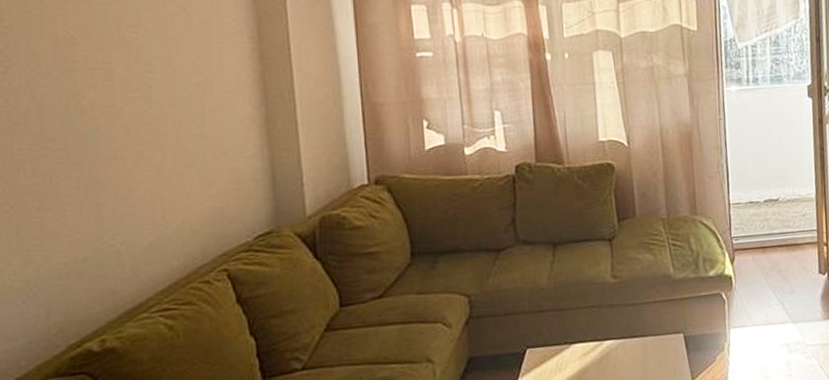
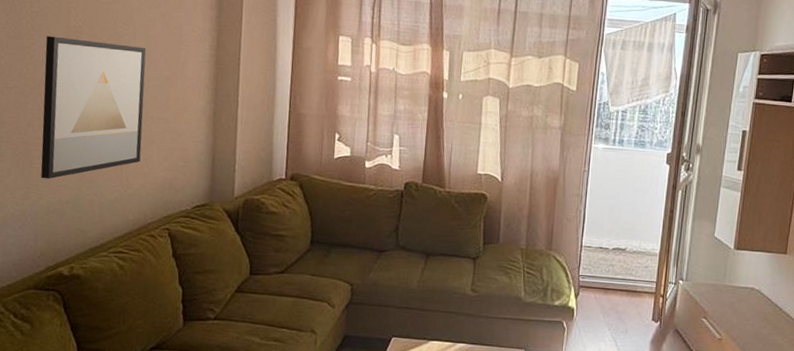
wall art: none [28,51,177,235] -> present [41,36,147,179]

